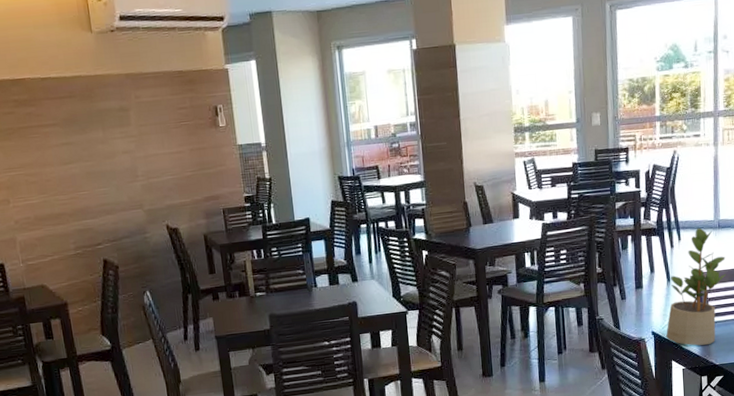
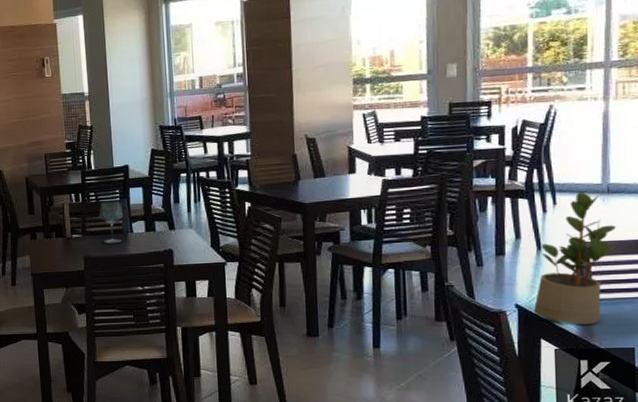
wine glass: none [282,254,307,301] -> present [99,200,123,244]

